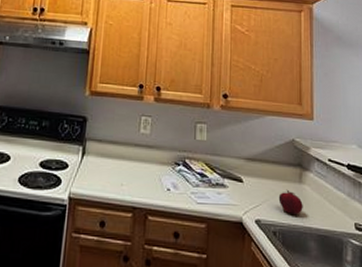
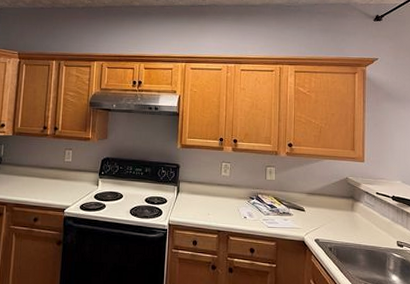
fruit: present [278,189,303,215] -> none [334,216,354,235]

